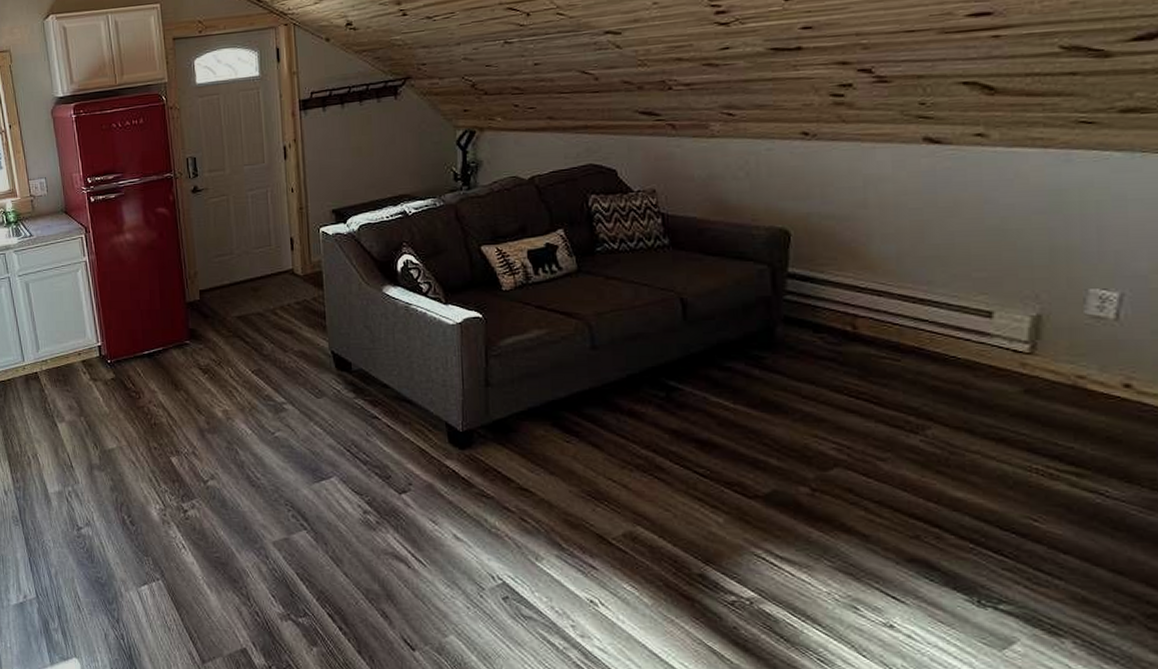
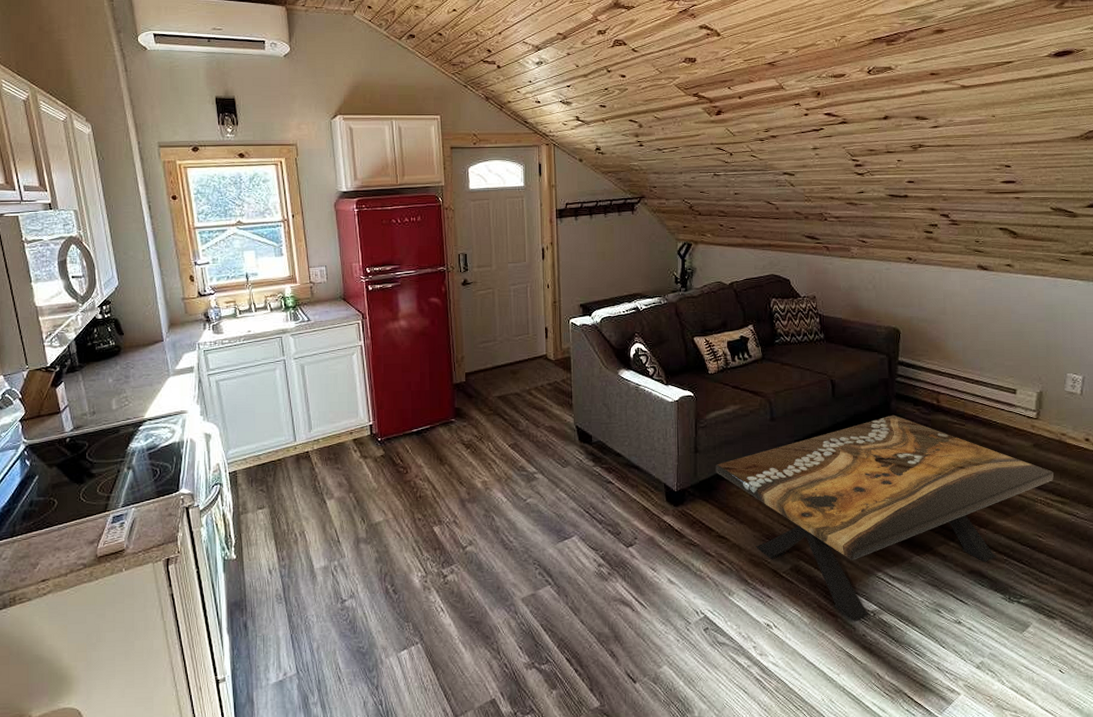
coffee table: none [514,344,1062,610] -> present [715,414,1054,622]

